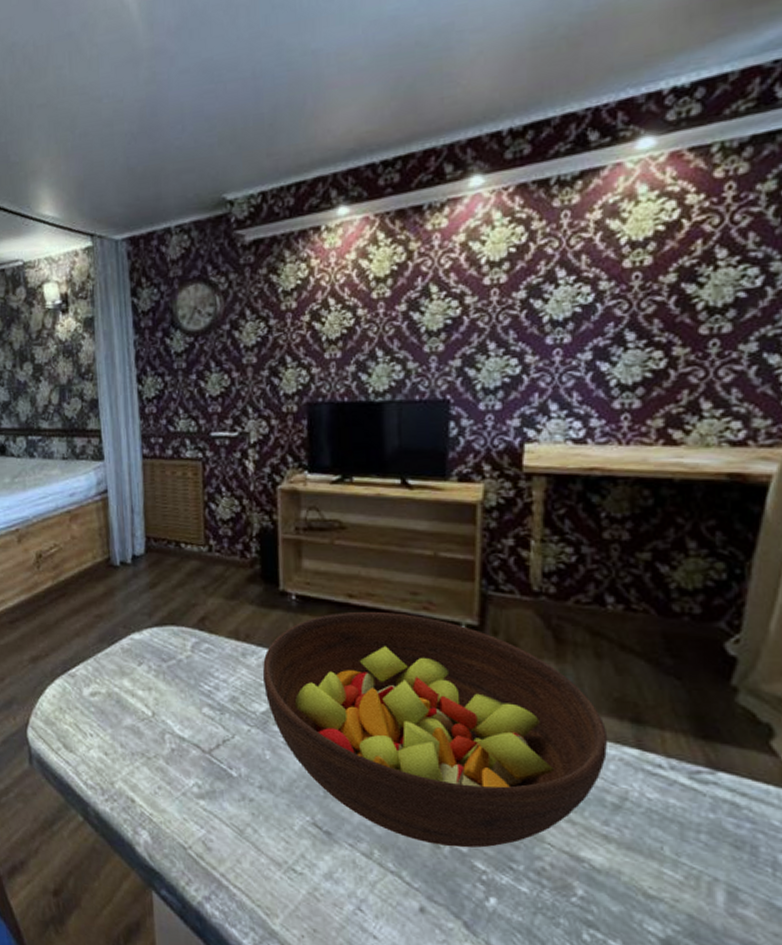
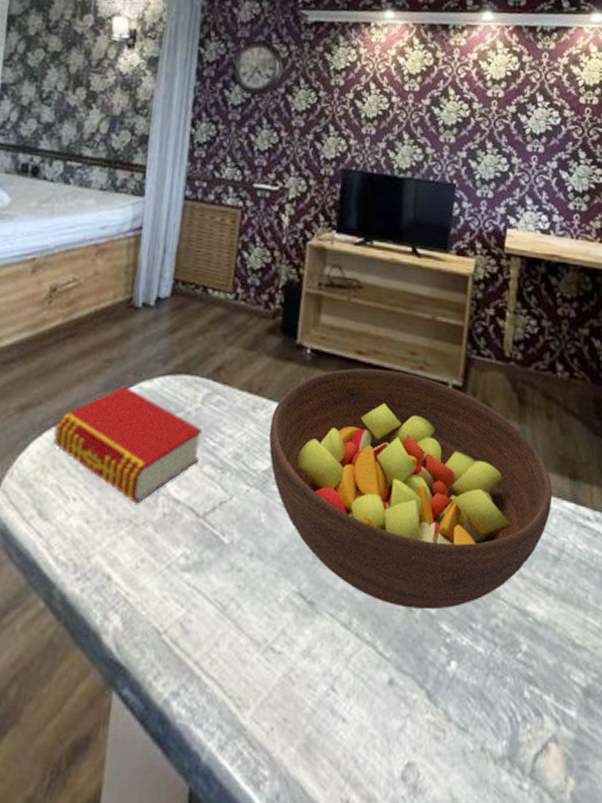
book: none [63,638,197,740] -> present [53,386,202,504]

